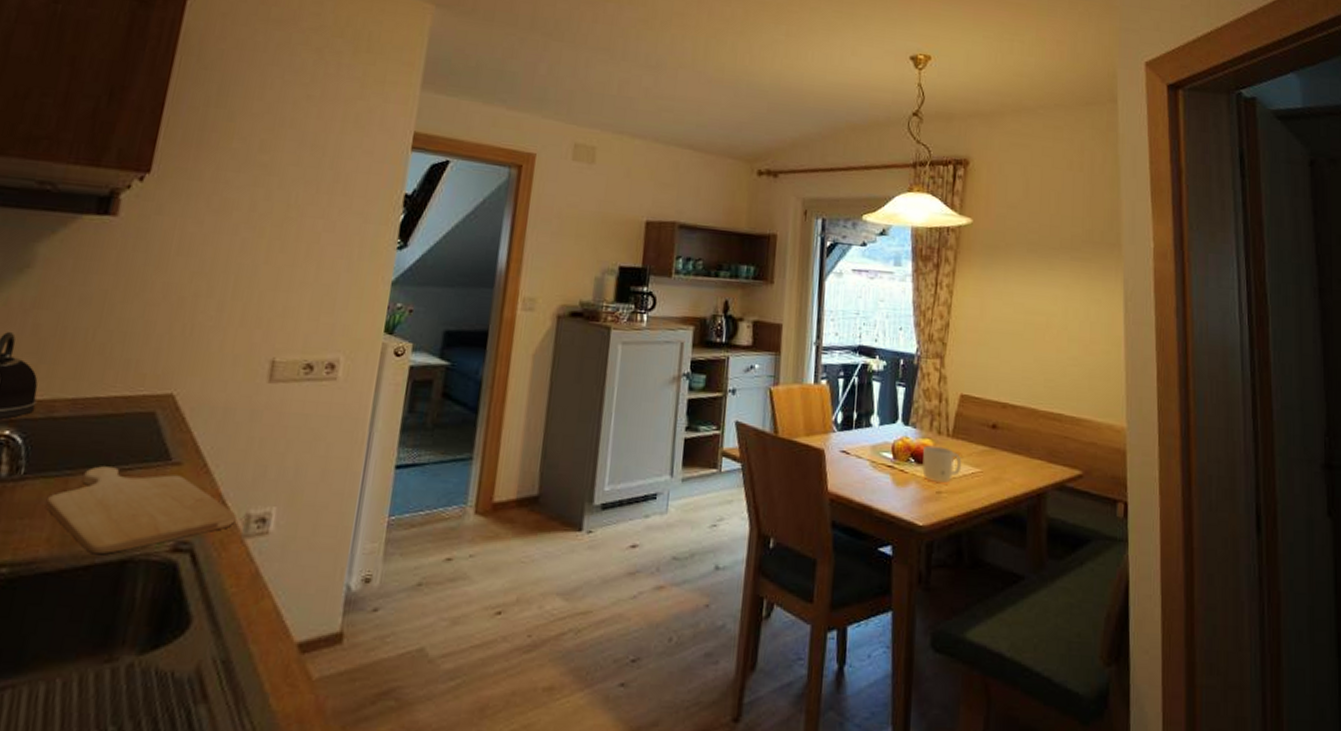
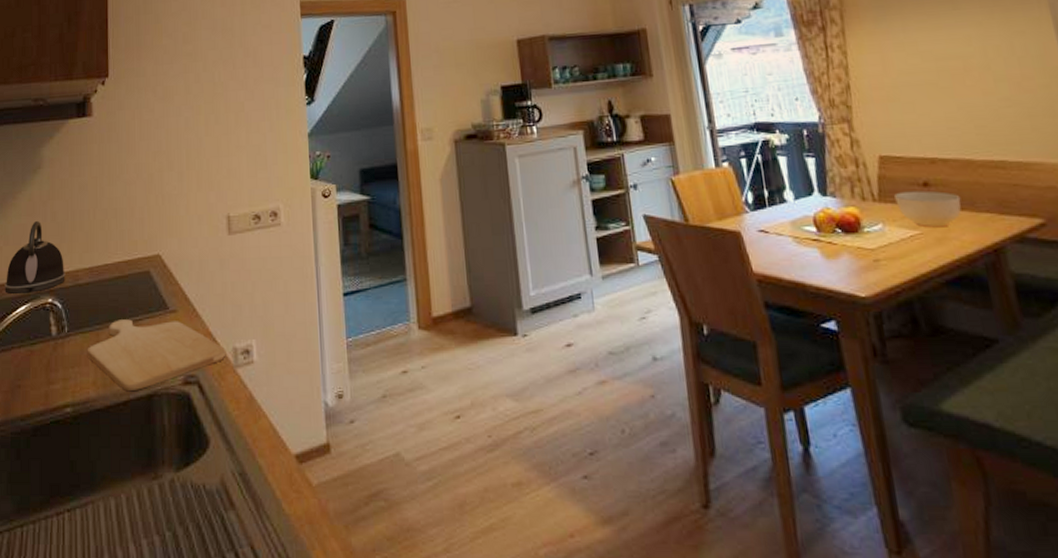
mug: present [922,445,962,484] -> none [847,212,897,252]
bowl: none [965,430,1020,469] -> present [893,190,962,228]

